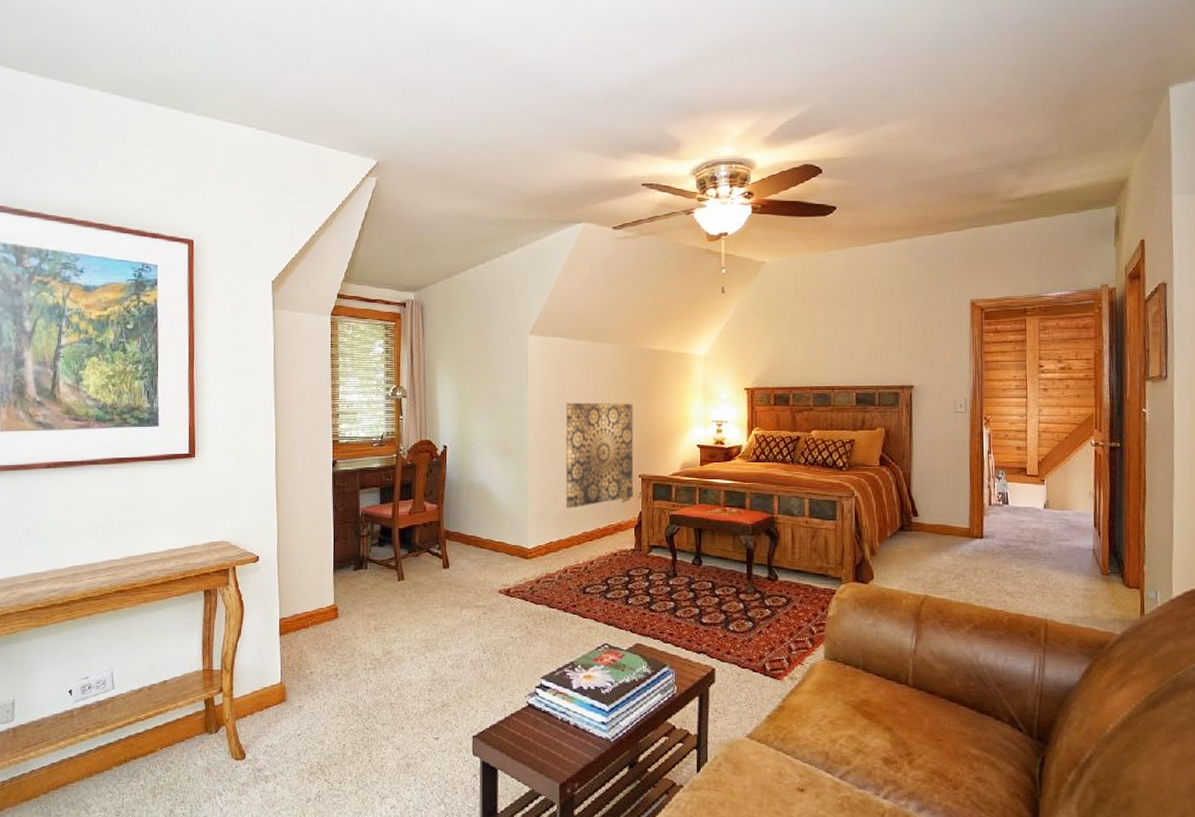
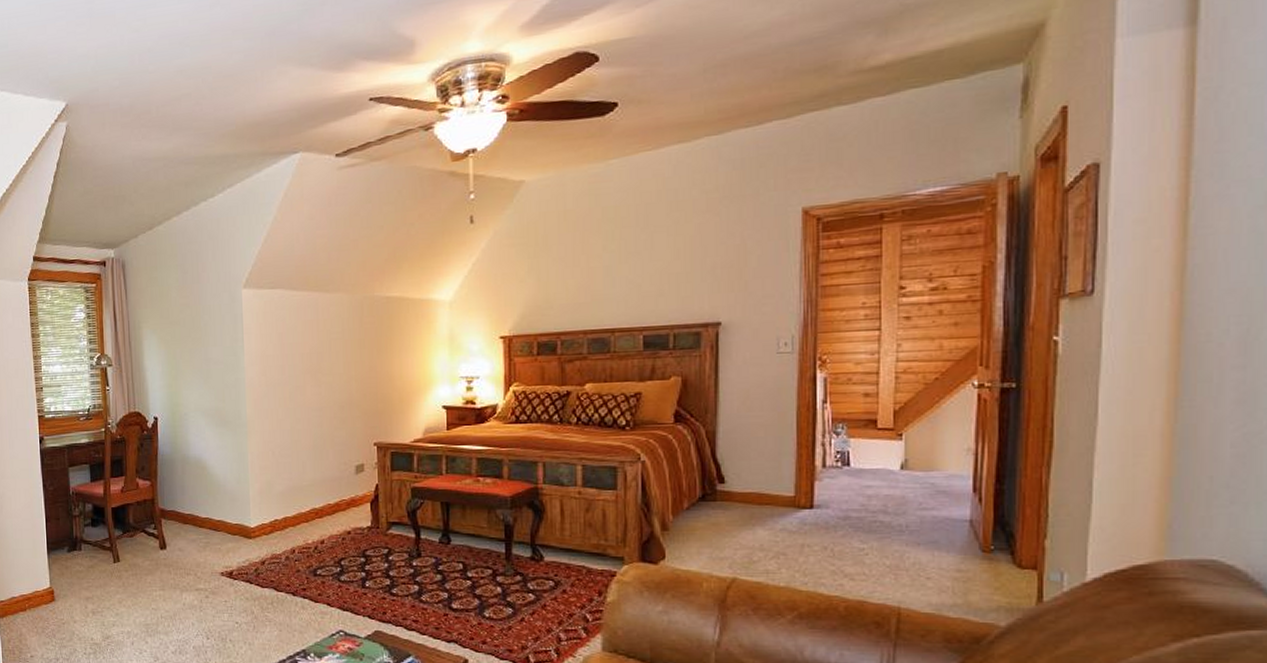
wall art: present [565,402,634,509] -> none [286,360,369,483]

